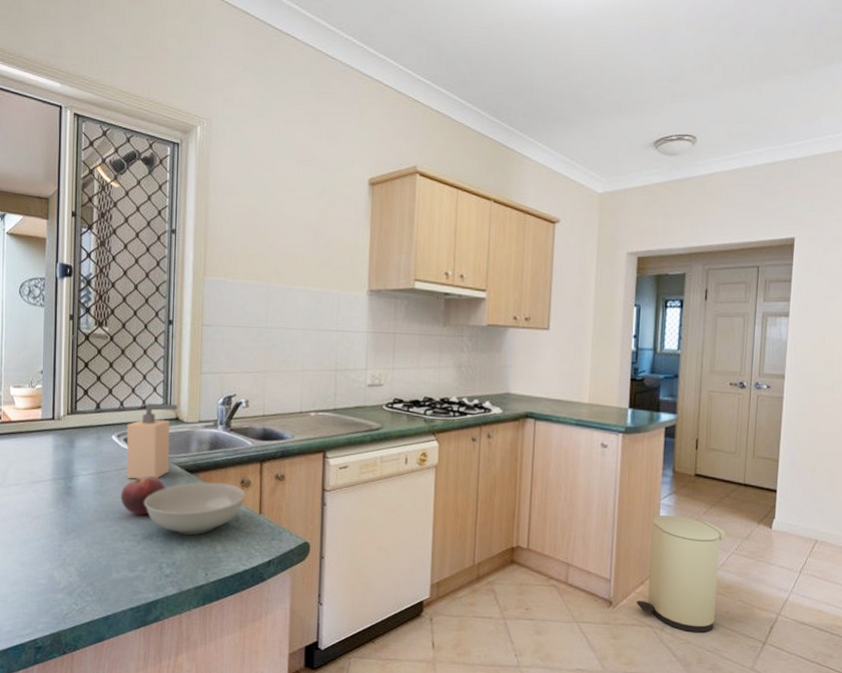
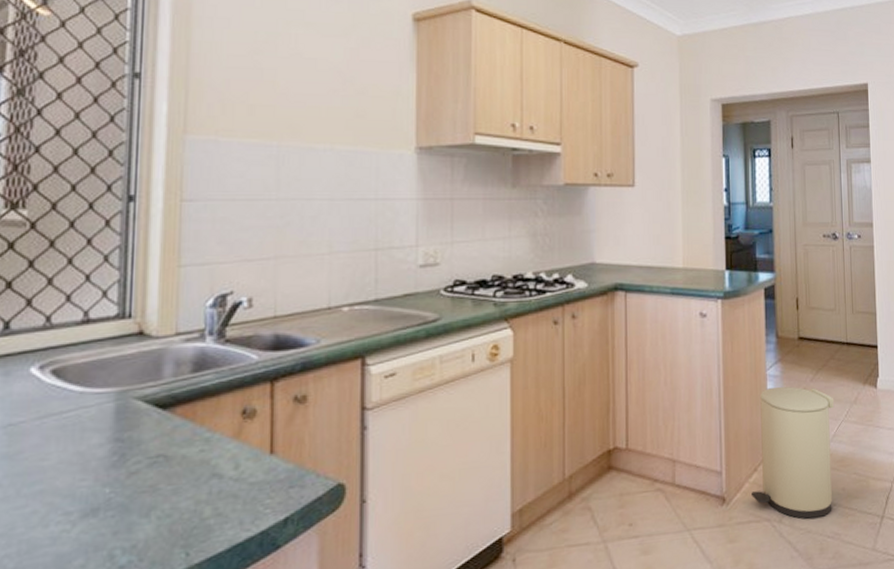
fruit: present [120,475,166,516] -> none [42,420,122,482]
soap dispenser: present [126,403,178,480] -> none [54,312,143,430]
bowl: present [144,482,245,536] -> none [84,417,248,502]

